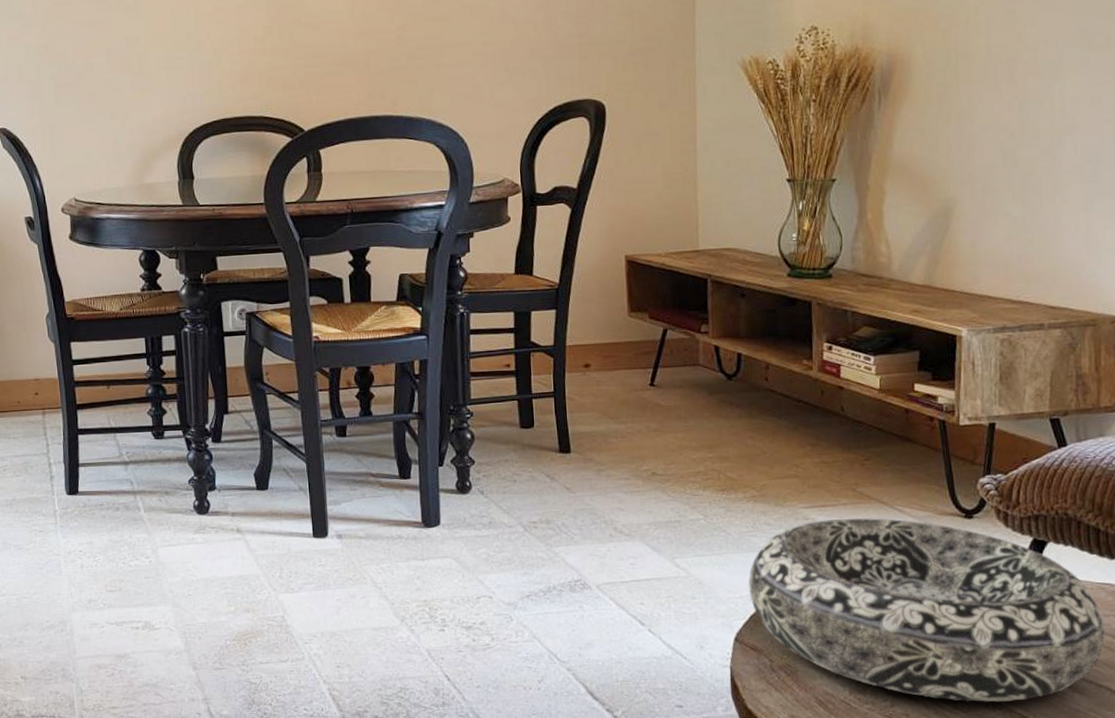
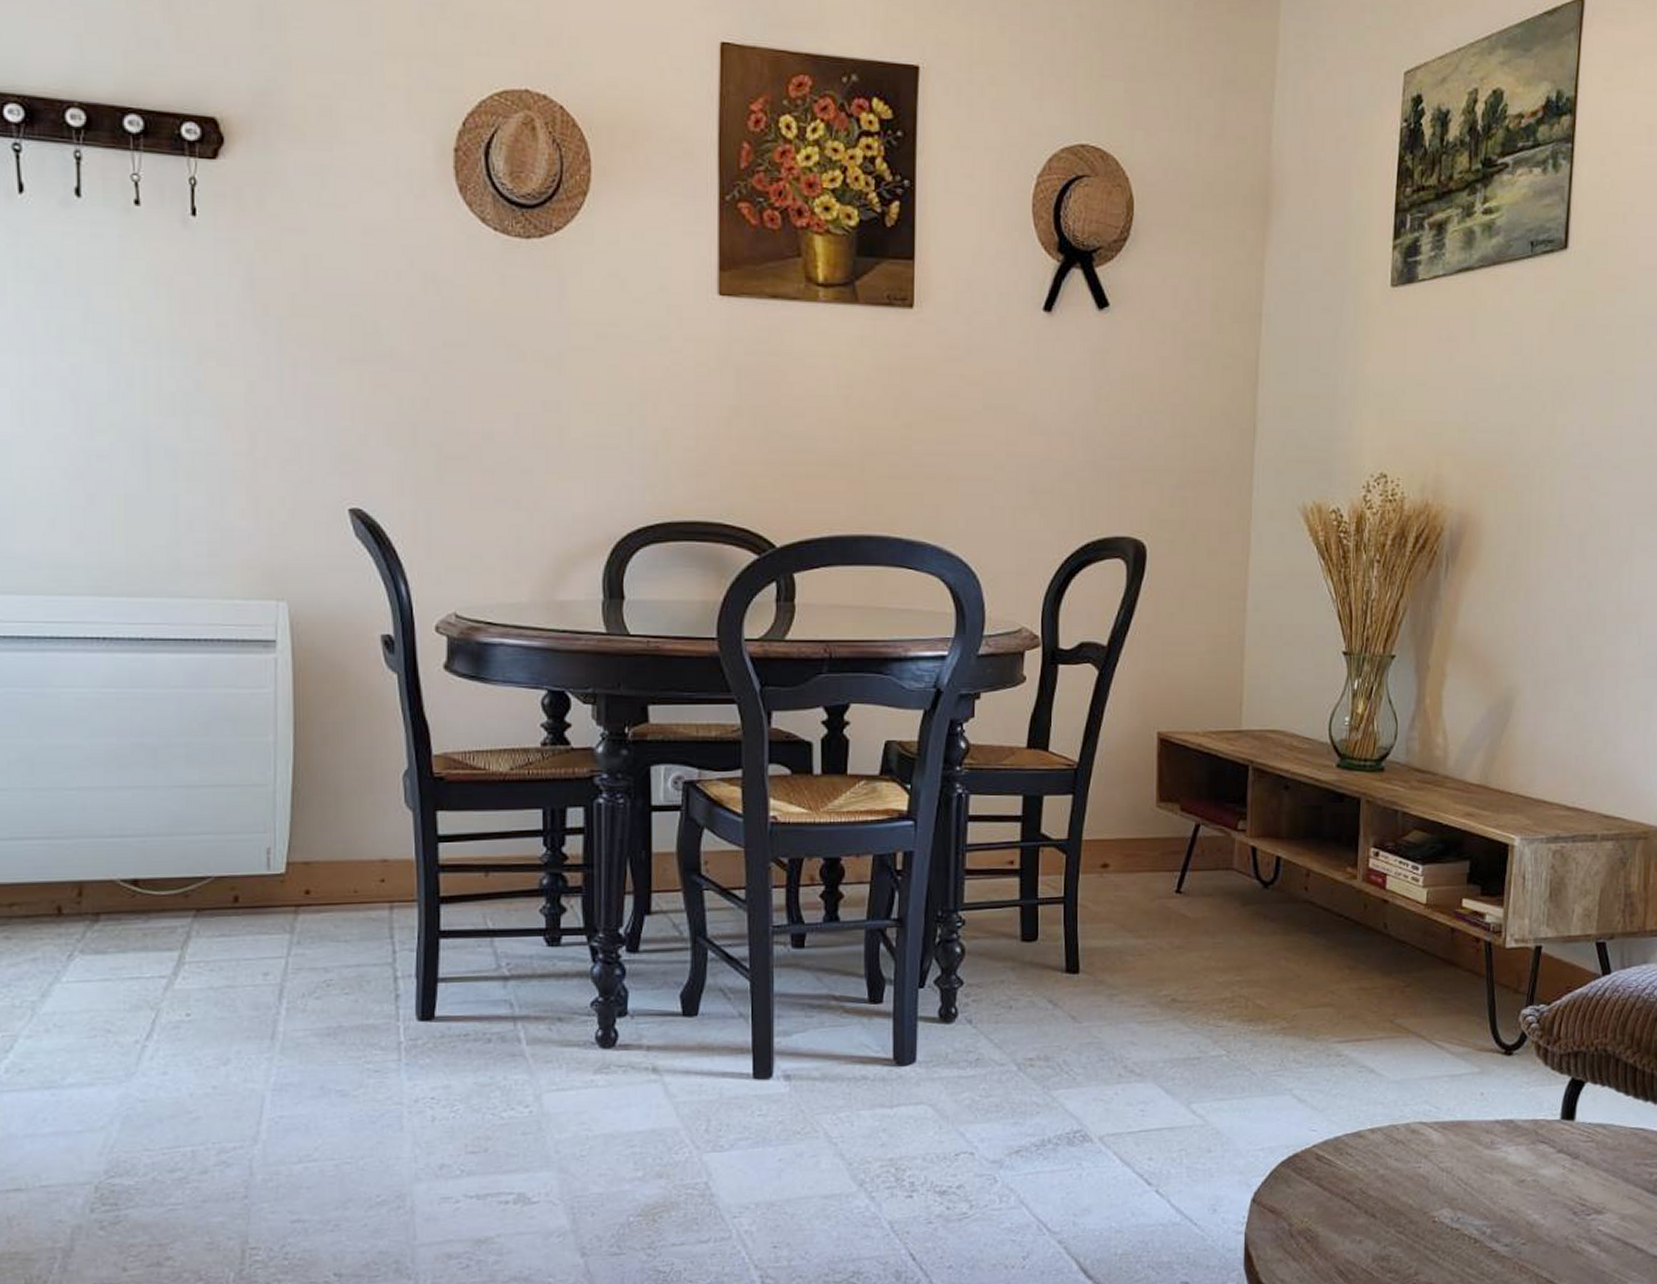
decorative bowl: present [749,517,1105,703] -> none [1271,1054,1635,1267]

